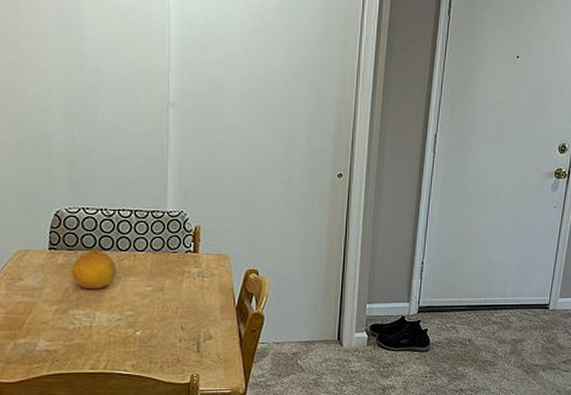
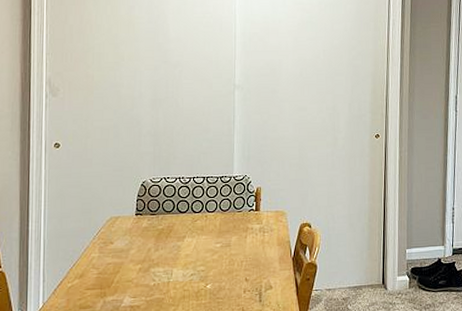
fruit: present [72,250,117,290] -> none [154,213,191,249]

